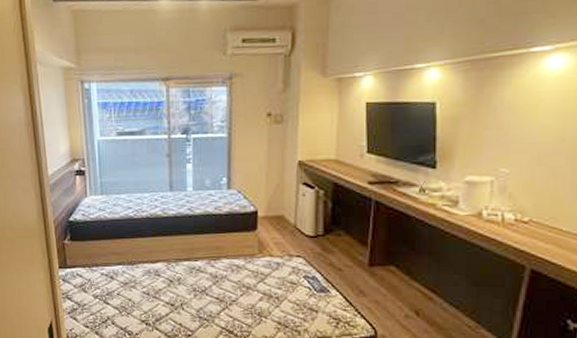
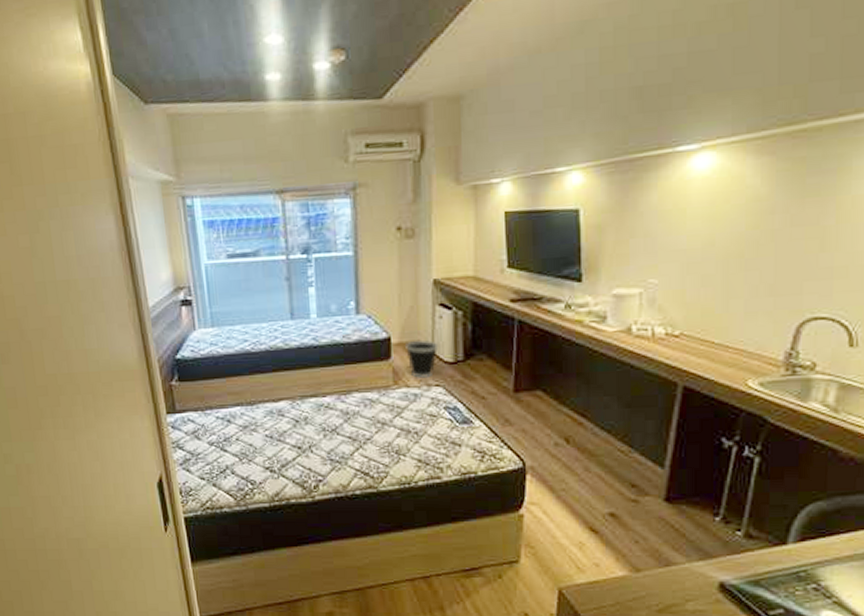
wastebasket: none [271,214,301,250] -> present [405,339,439,380]

